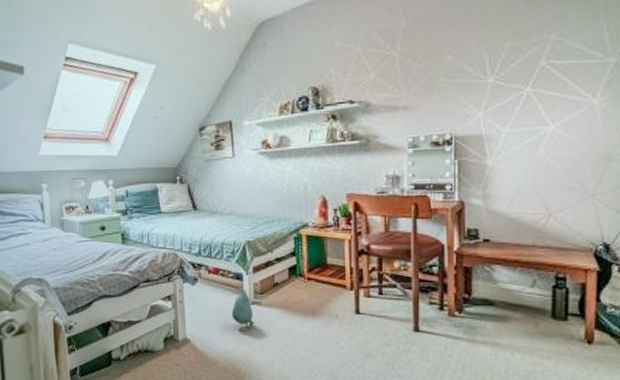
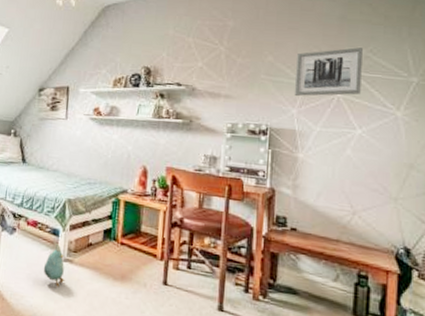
wall art: none [478,31,553,97] -> present [294,47,363,96]

